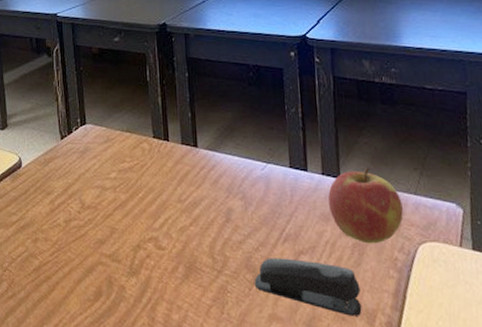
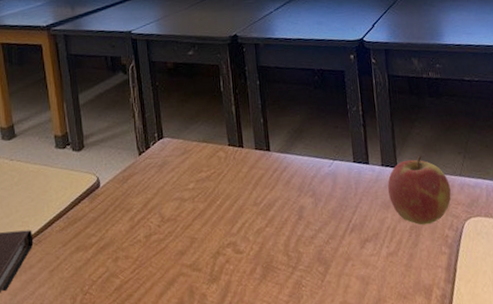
stapler: present [254,258,362,316] -> none [326,247,420,294]

